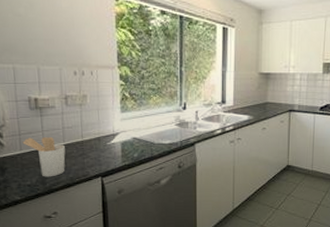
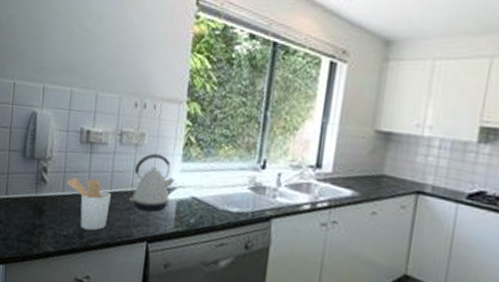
kettle: none [81,109,118,155] -> present [129,153,175,212]

